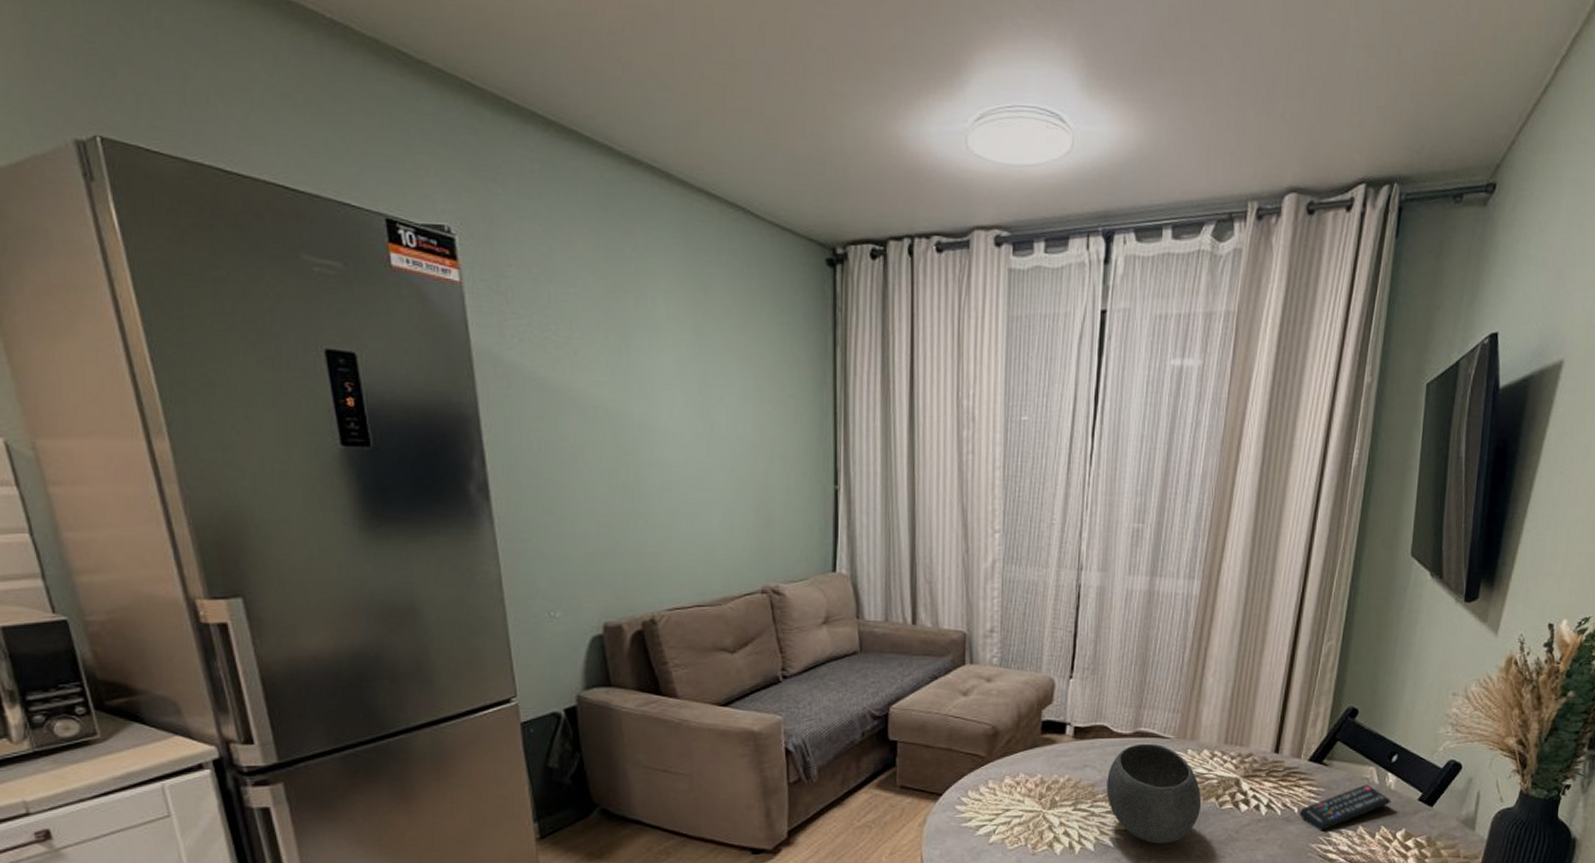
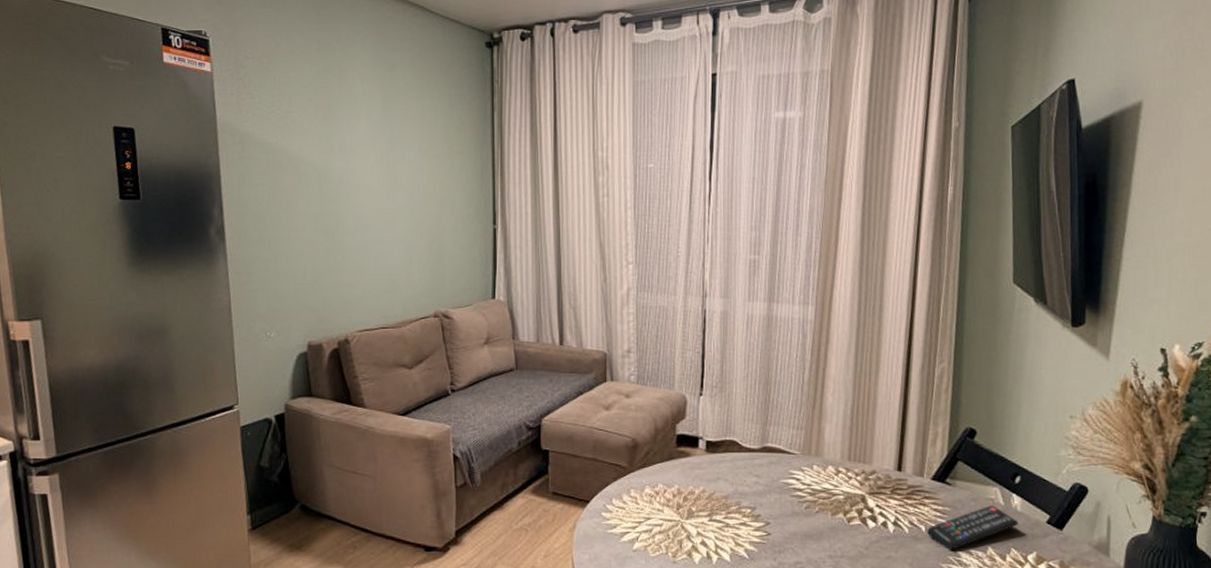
bowl: present [1106,743,1202,844] -> none [739,458,830,557]

